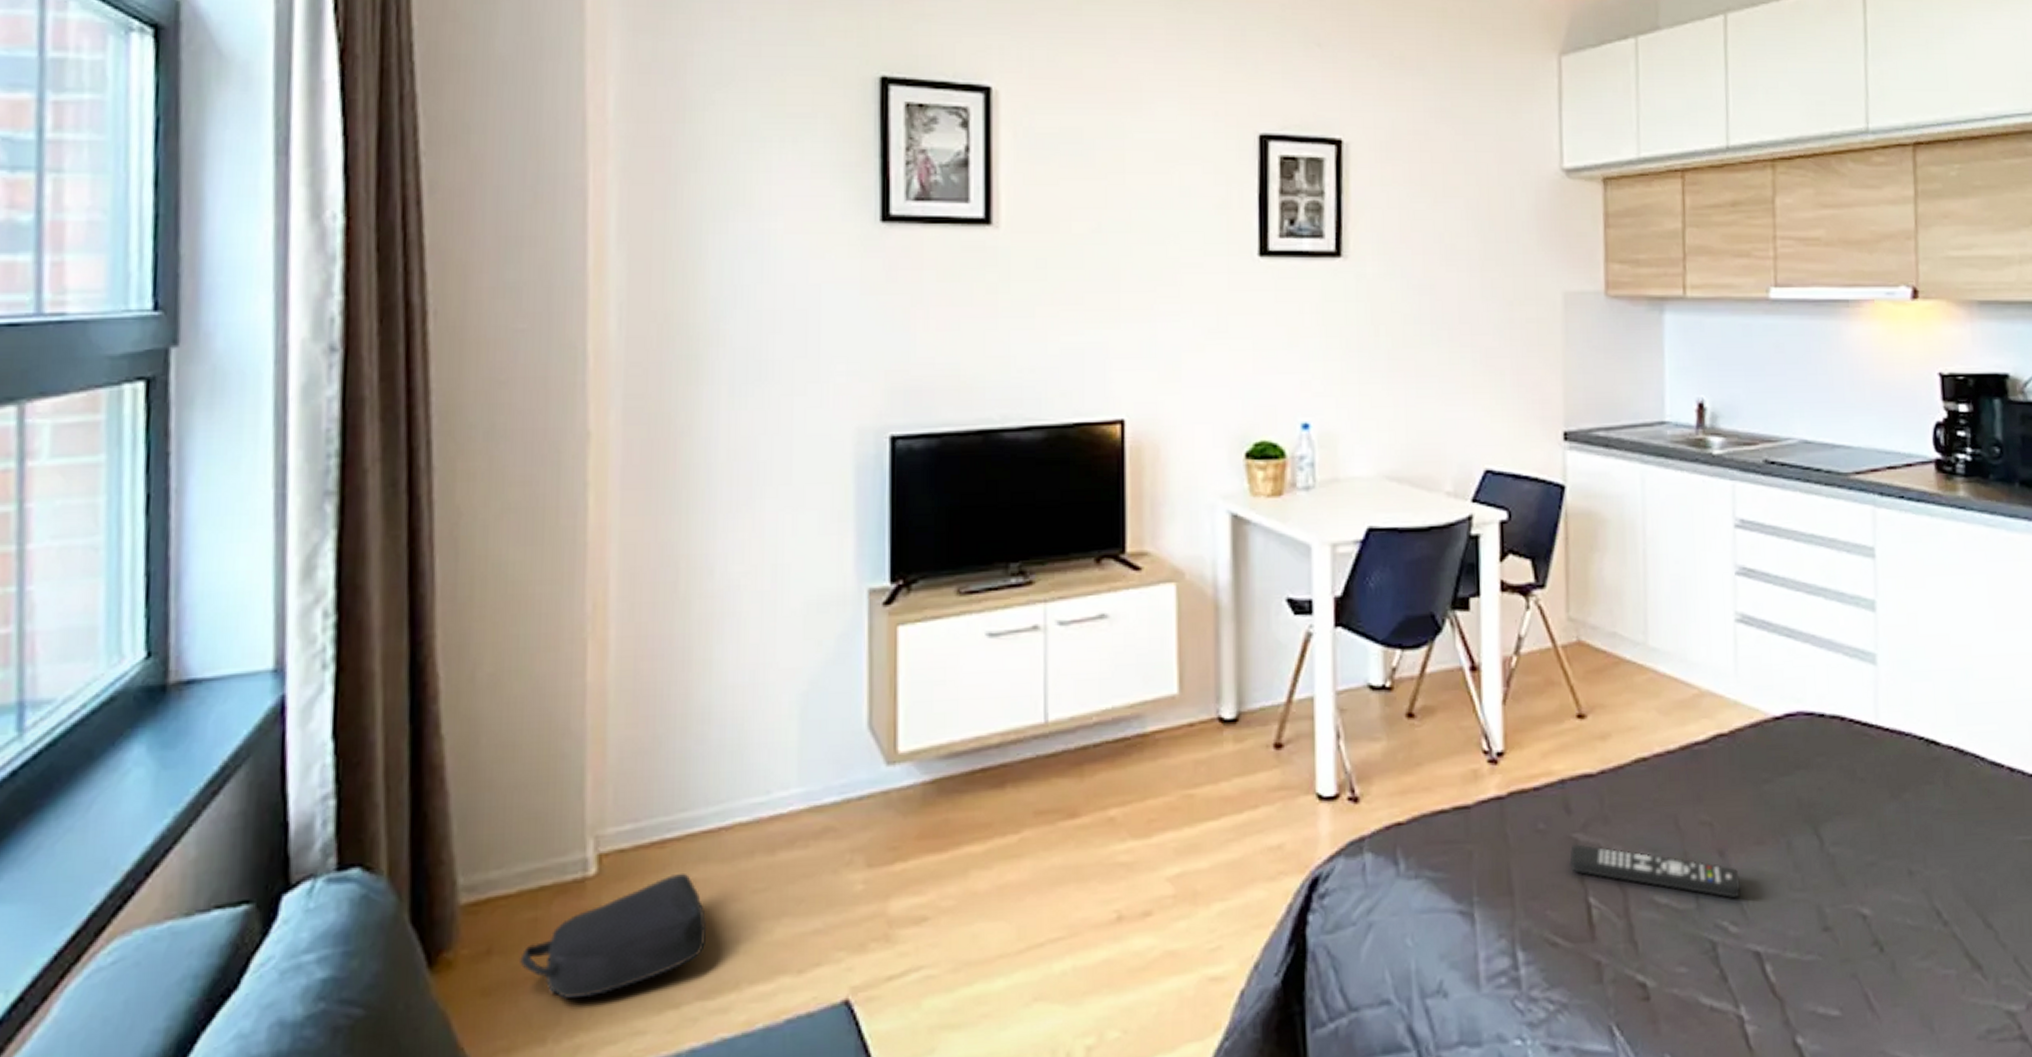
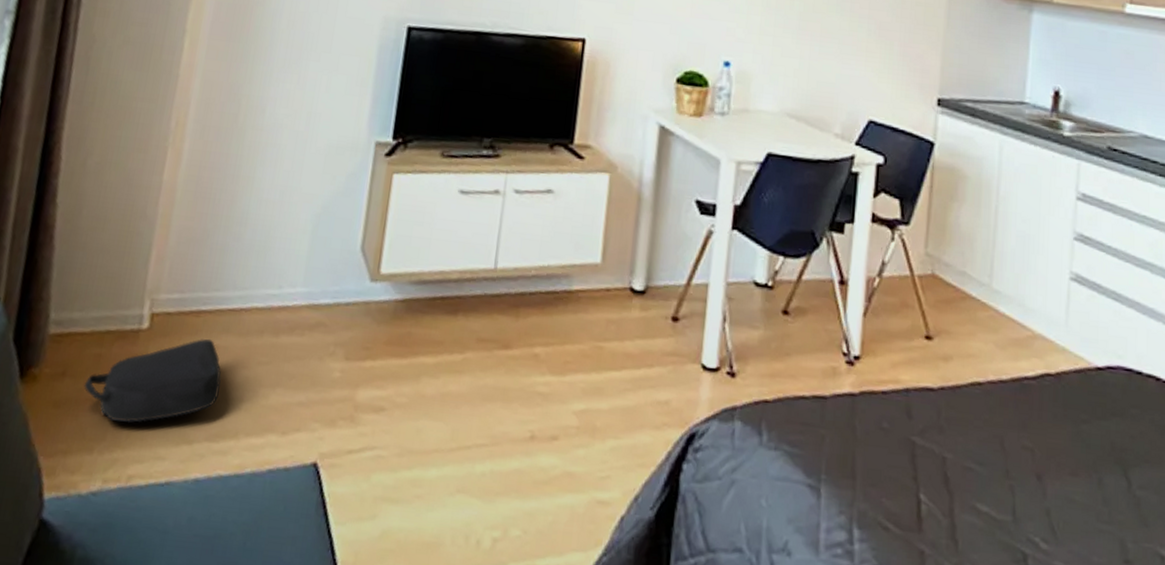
remote control: present [1569,843,1742,899] -> none [906,444,1054,520]

